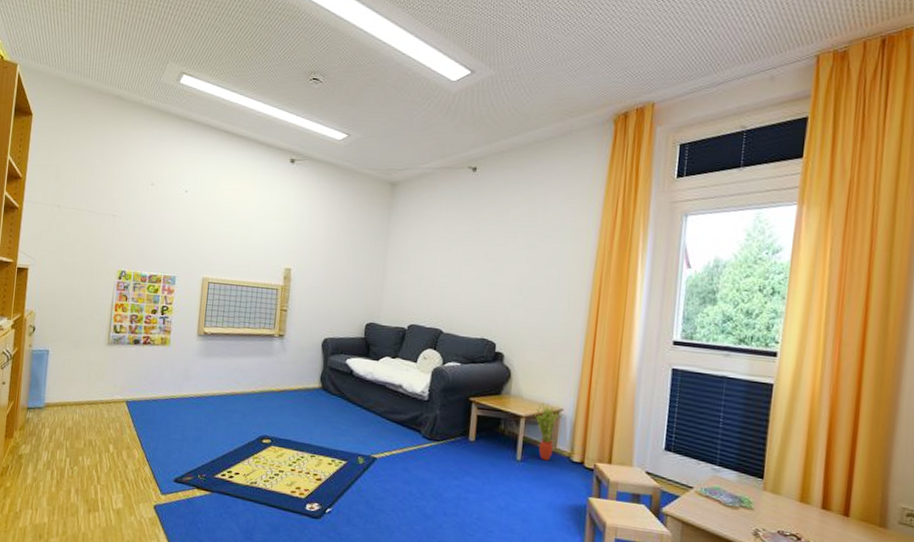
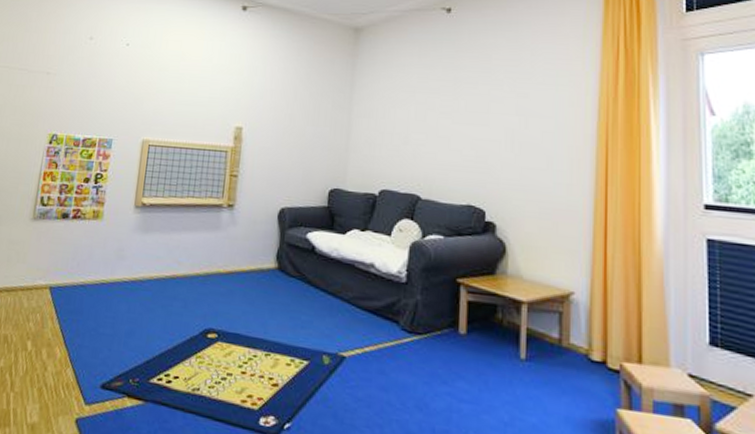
potted plant: present [535,402,559,461] -> none [539,284,569,360]

